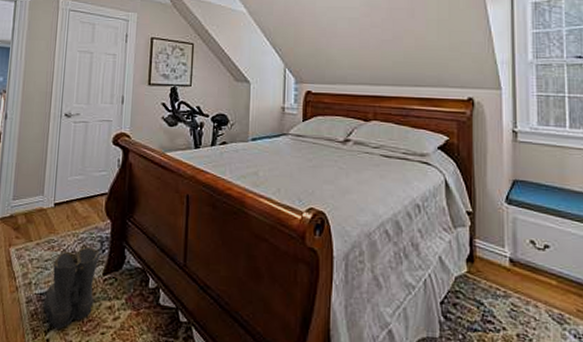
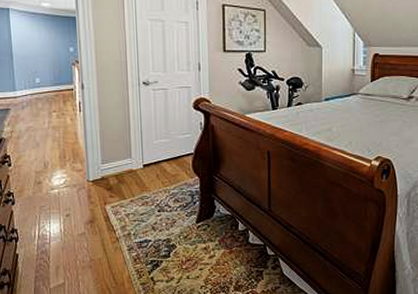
boots: present [43,247,100,329] -> none [143,201,192,269]

